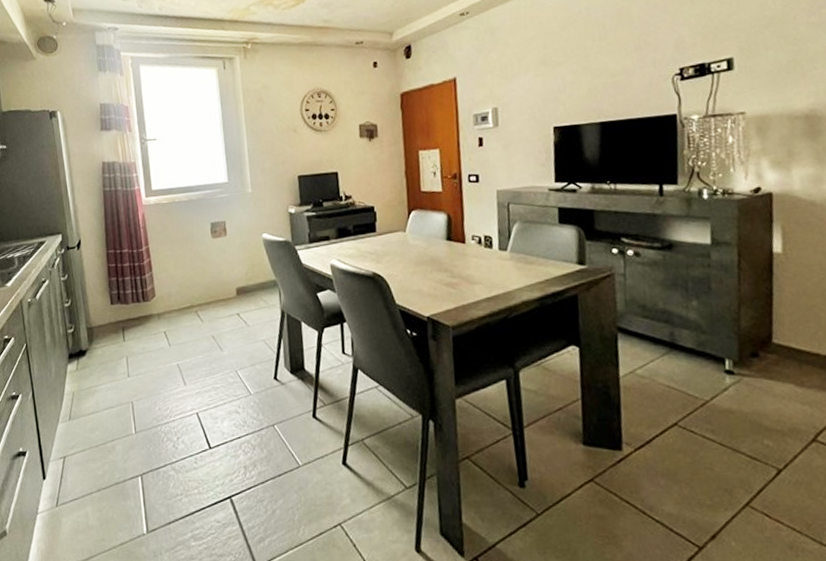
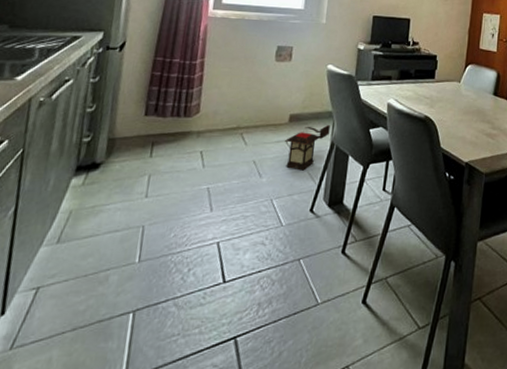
lantern: none [237,293,278,341] -> present [285,124,330,171]

